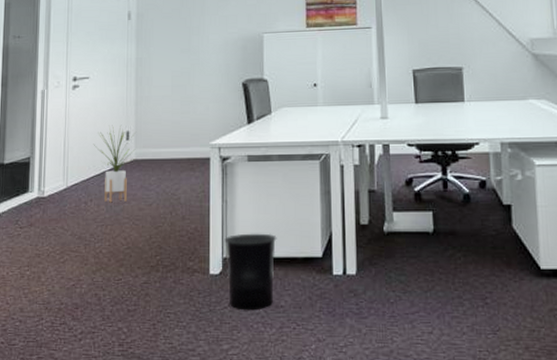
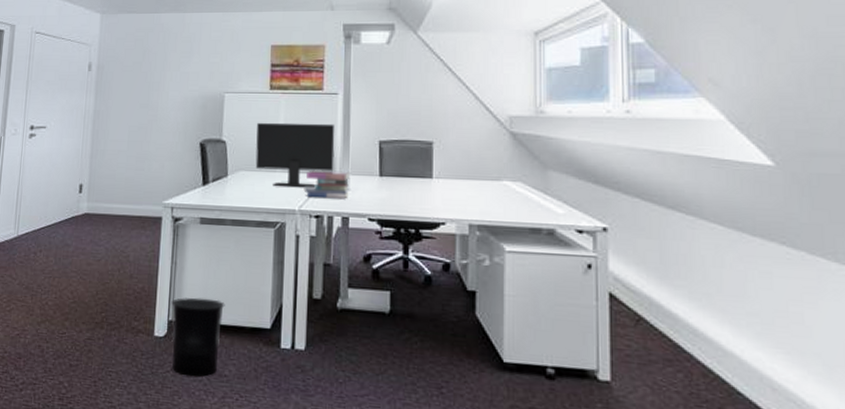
house plant: present [93,125,136,203] -> none [46,176,88,255]
computer monitor: none [297,56,372,120] -> present [255,122,335,189]
books: none [345,102,388,127] -> present [303,171,350,198]

